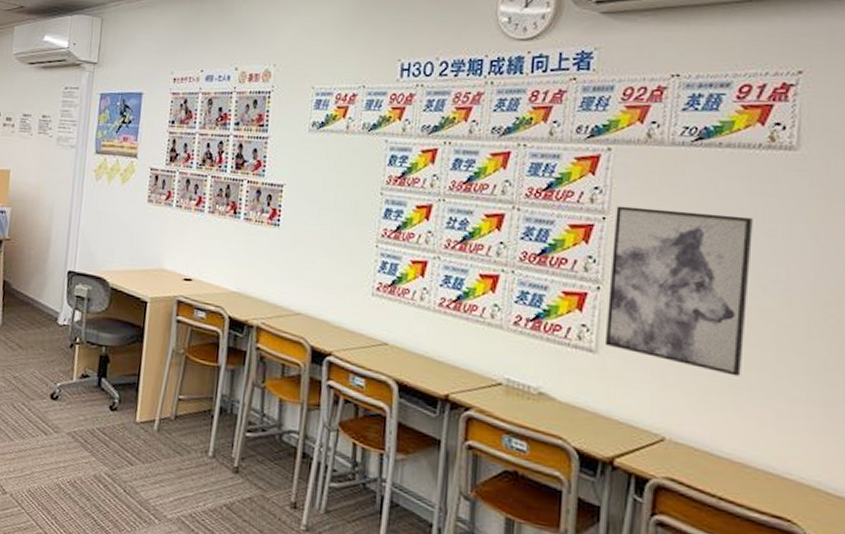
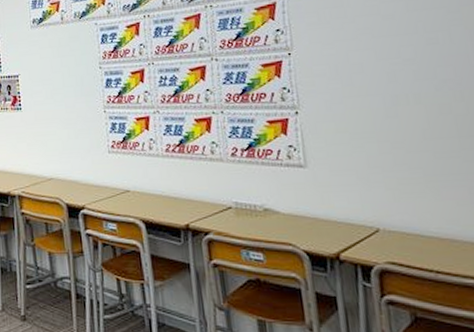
wall art: present [604,205,753,377] -> none [298,30,433,166]

